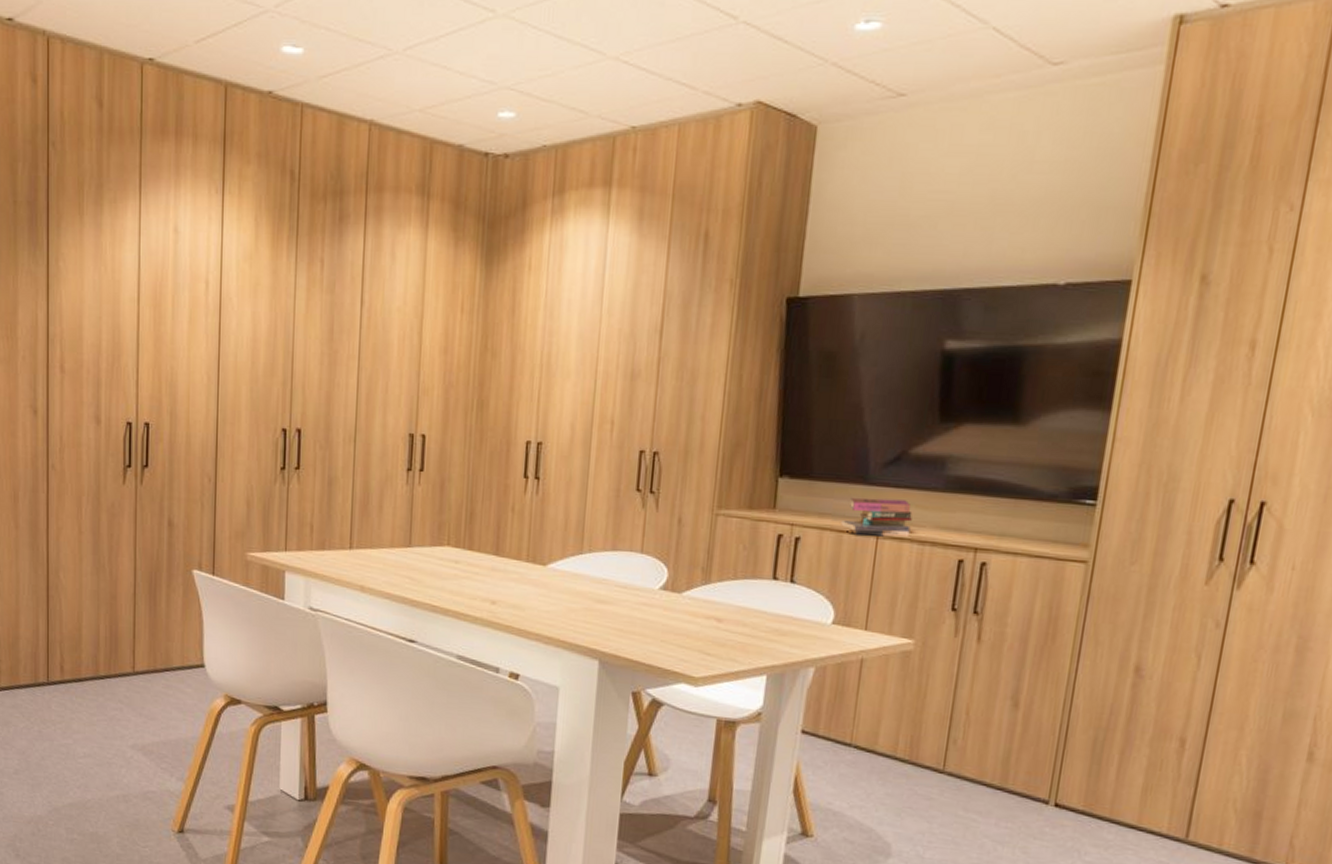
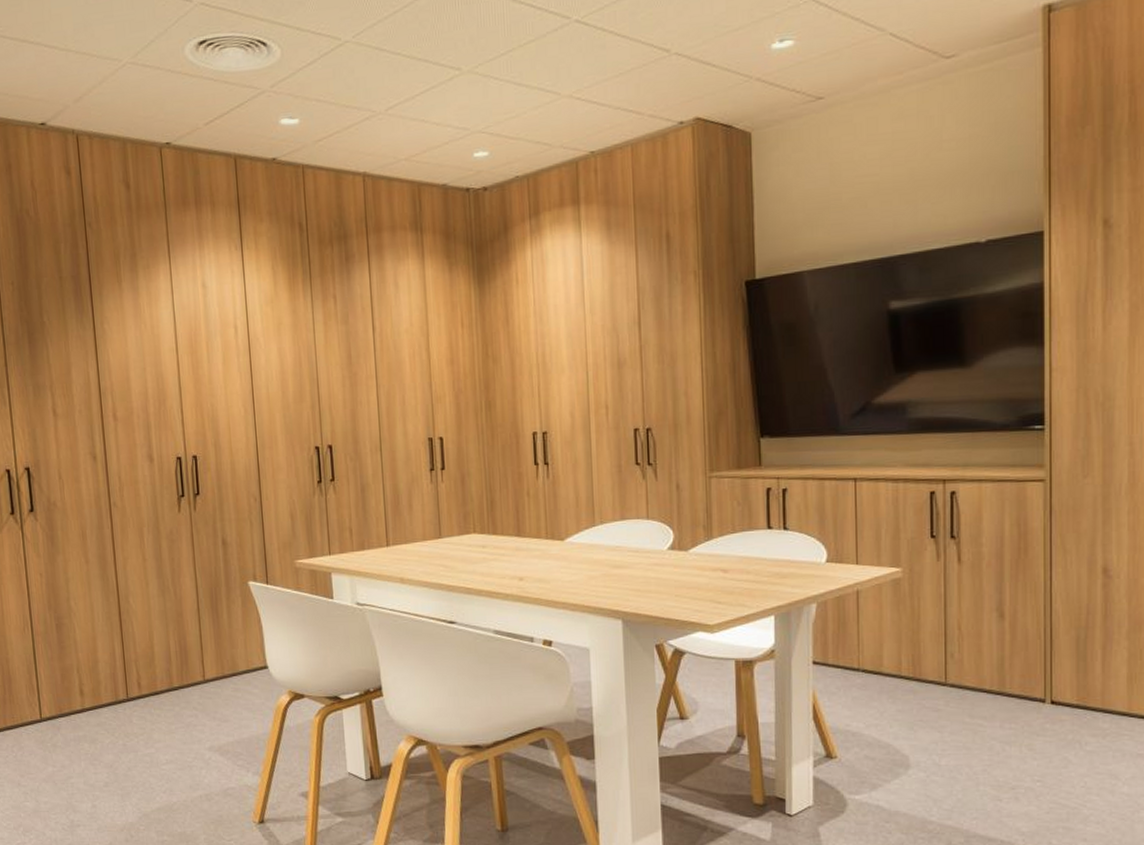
books: present [841,497,913,538] -> none [821,445,884,480]

